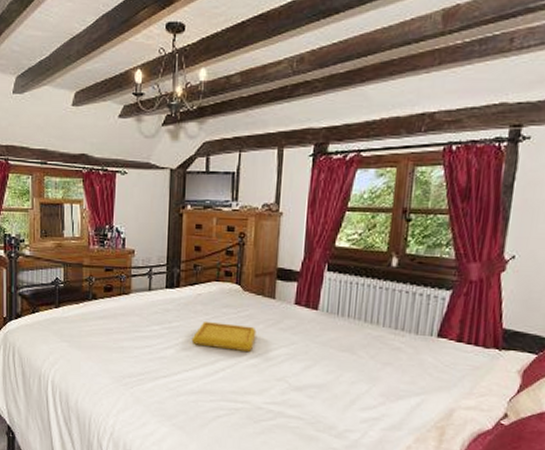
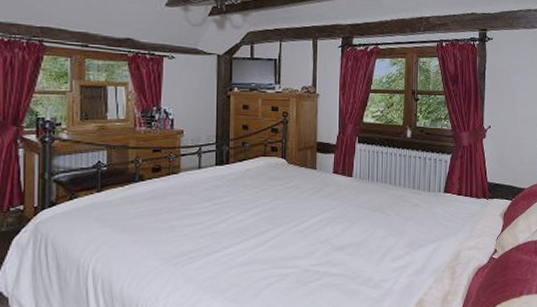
serving tray: present [191,322,257,353] -> none [242,195,301,220]

